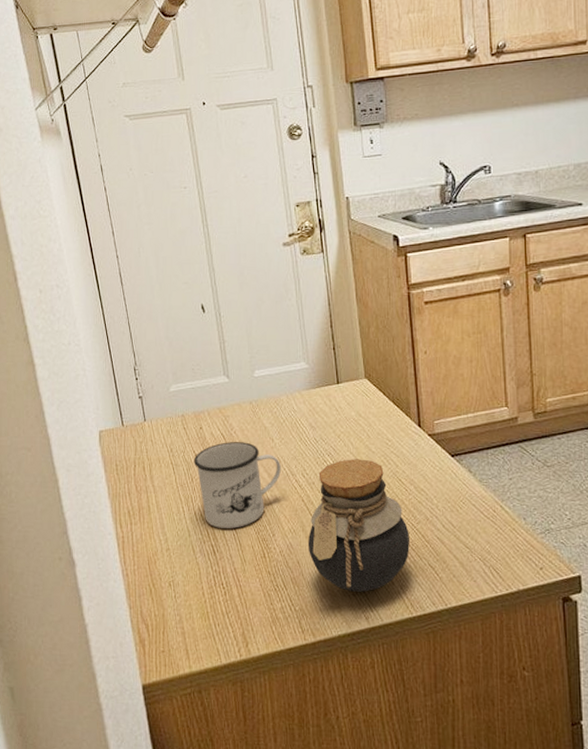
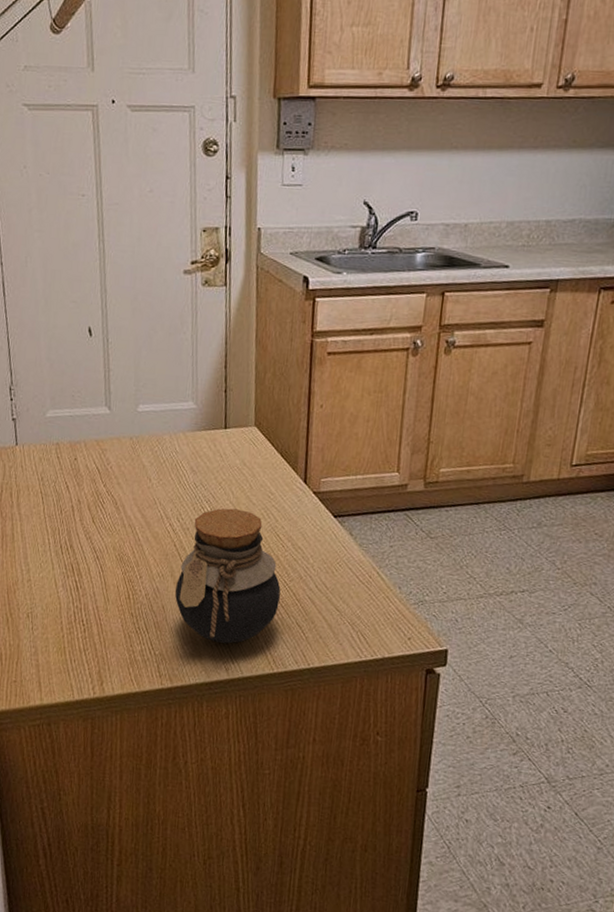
mug: present [193,442,281,528] -> none [64,476,156,566]

